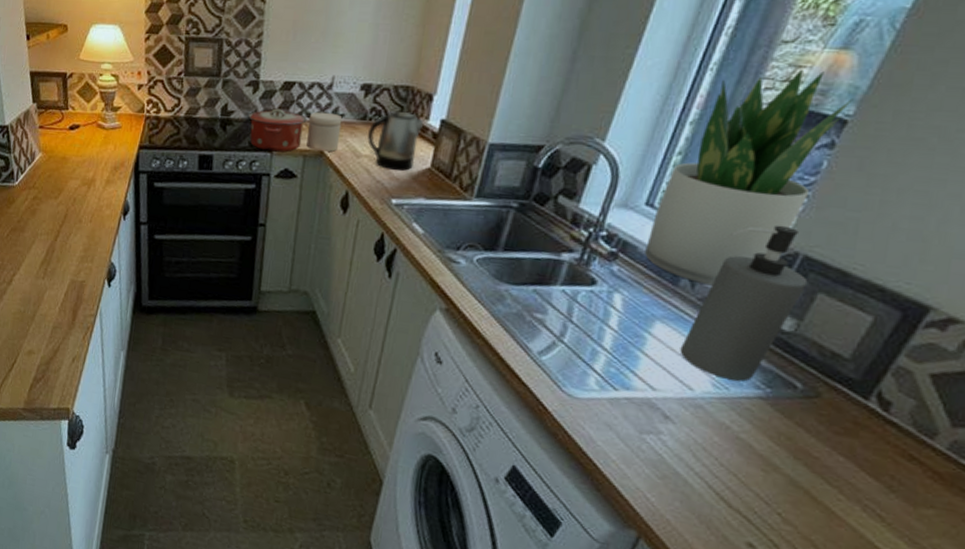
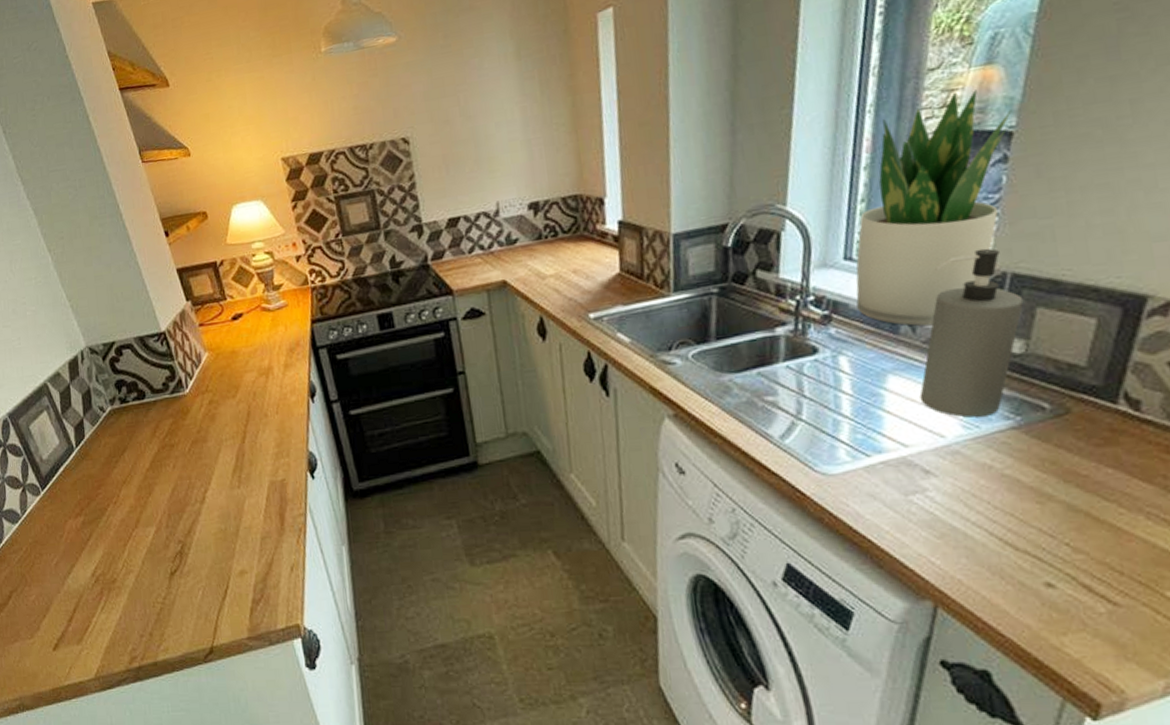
casserole: present [247,108,307,153] -> none [418,248,482,295]
jar: present [306,111,343,152] -> none [483,239,521,283]
kettle: present [366,111,423,170] -> none [547,220,603,284]

